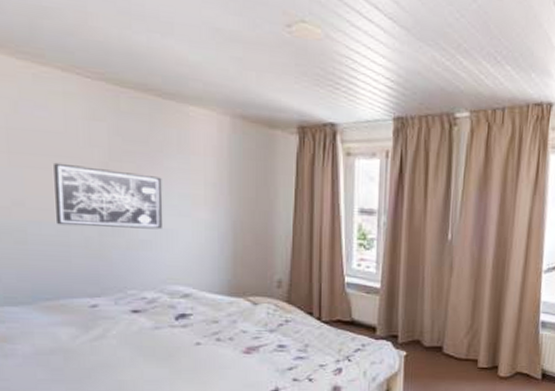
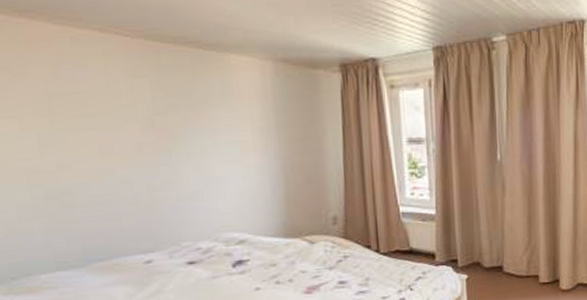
wall art: present [54,162,163,230] -> none [97,122,213,184]

